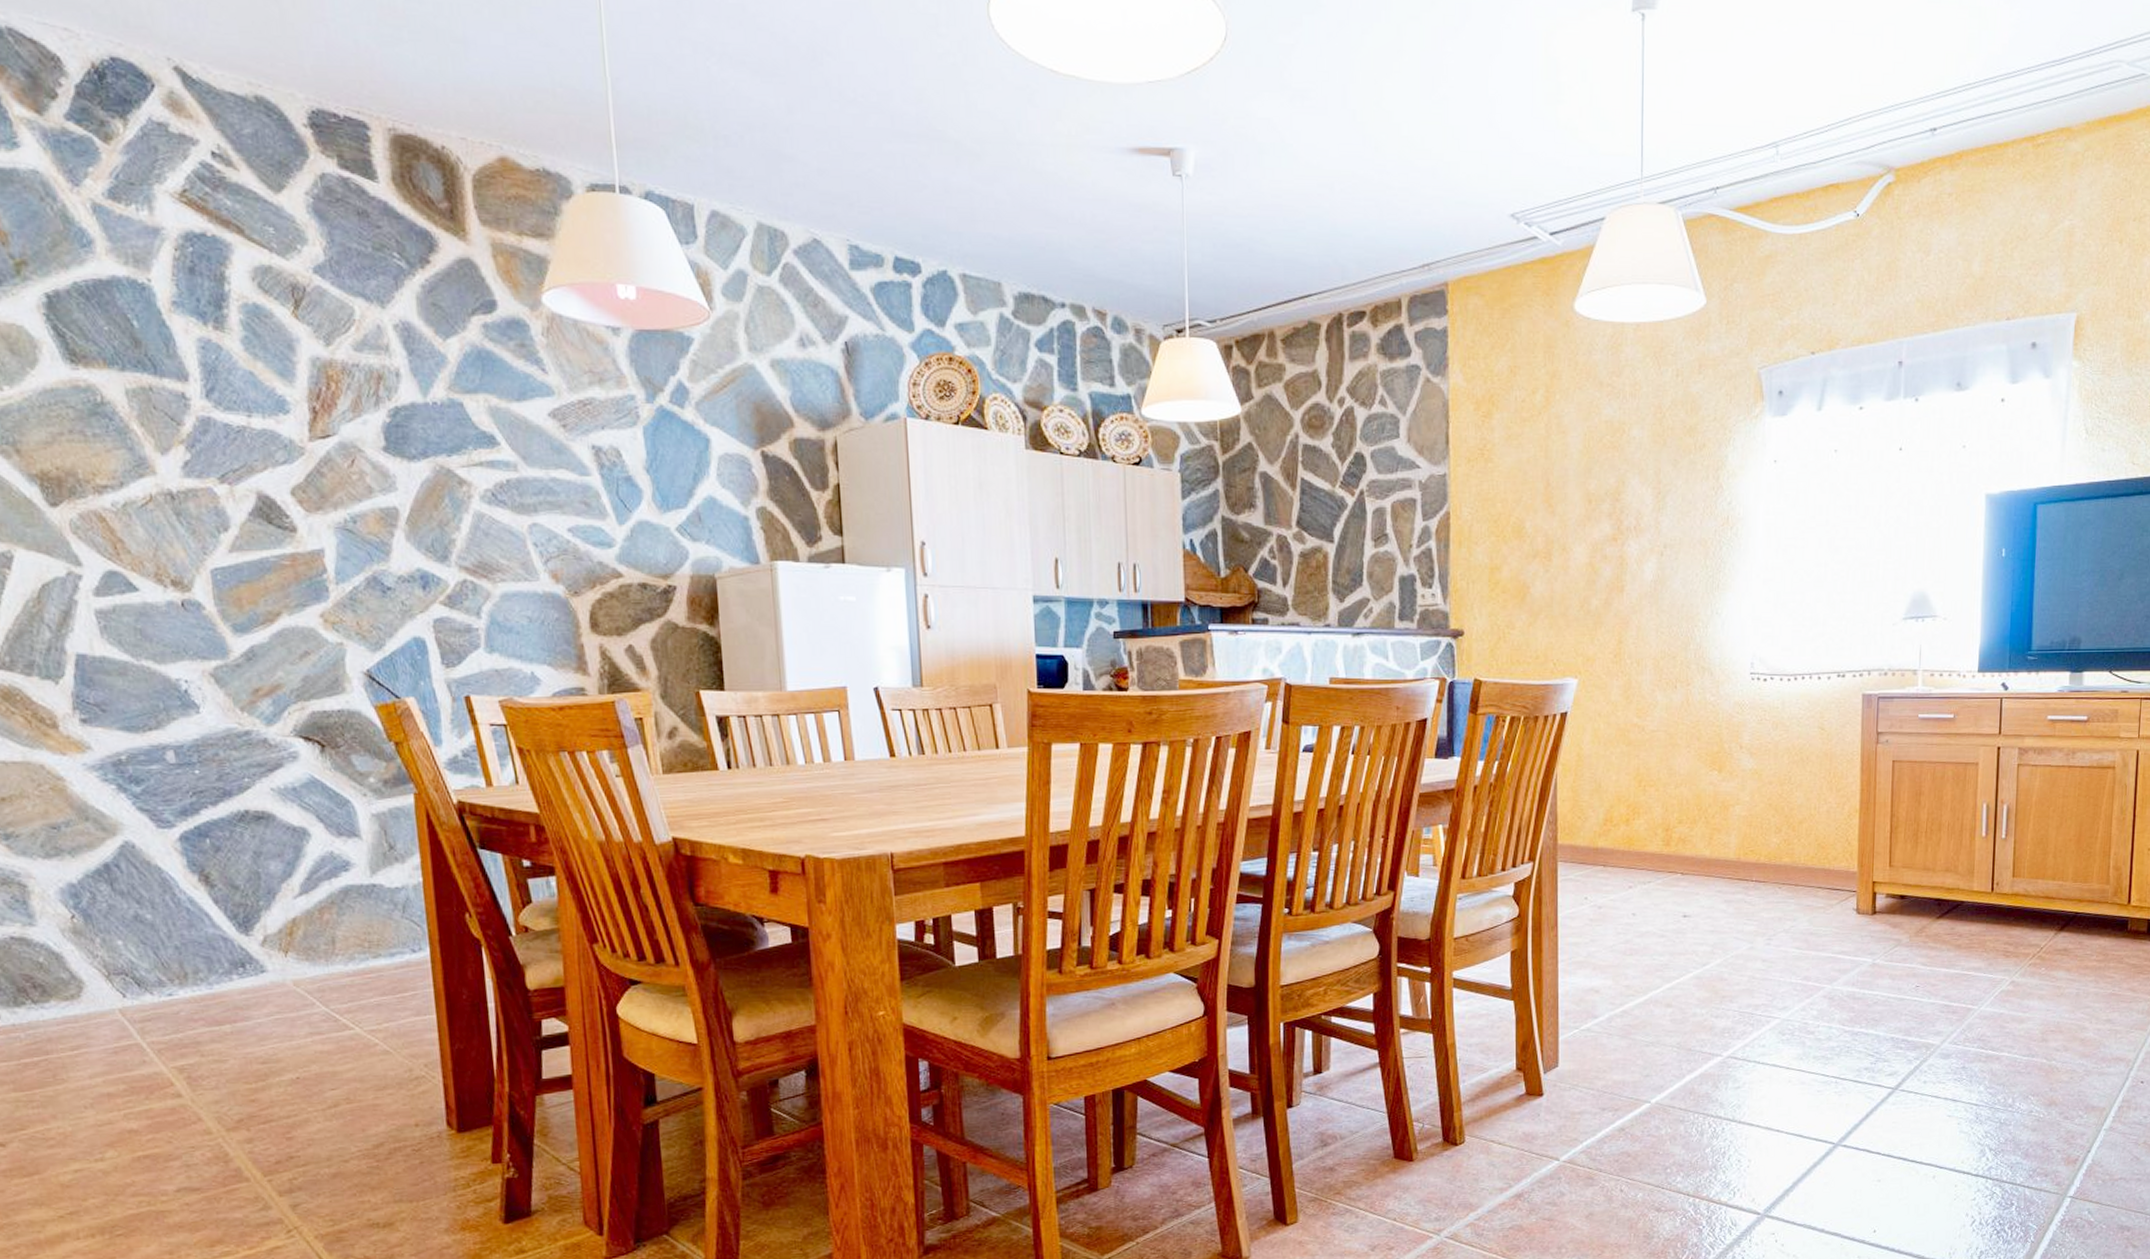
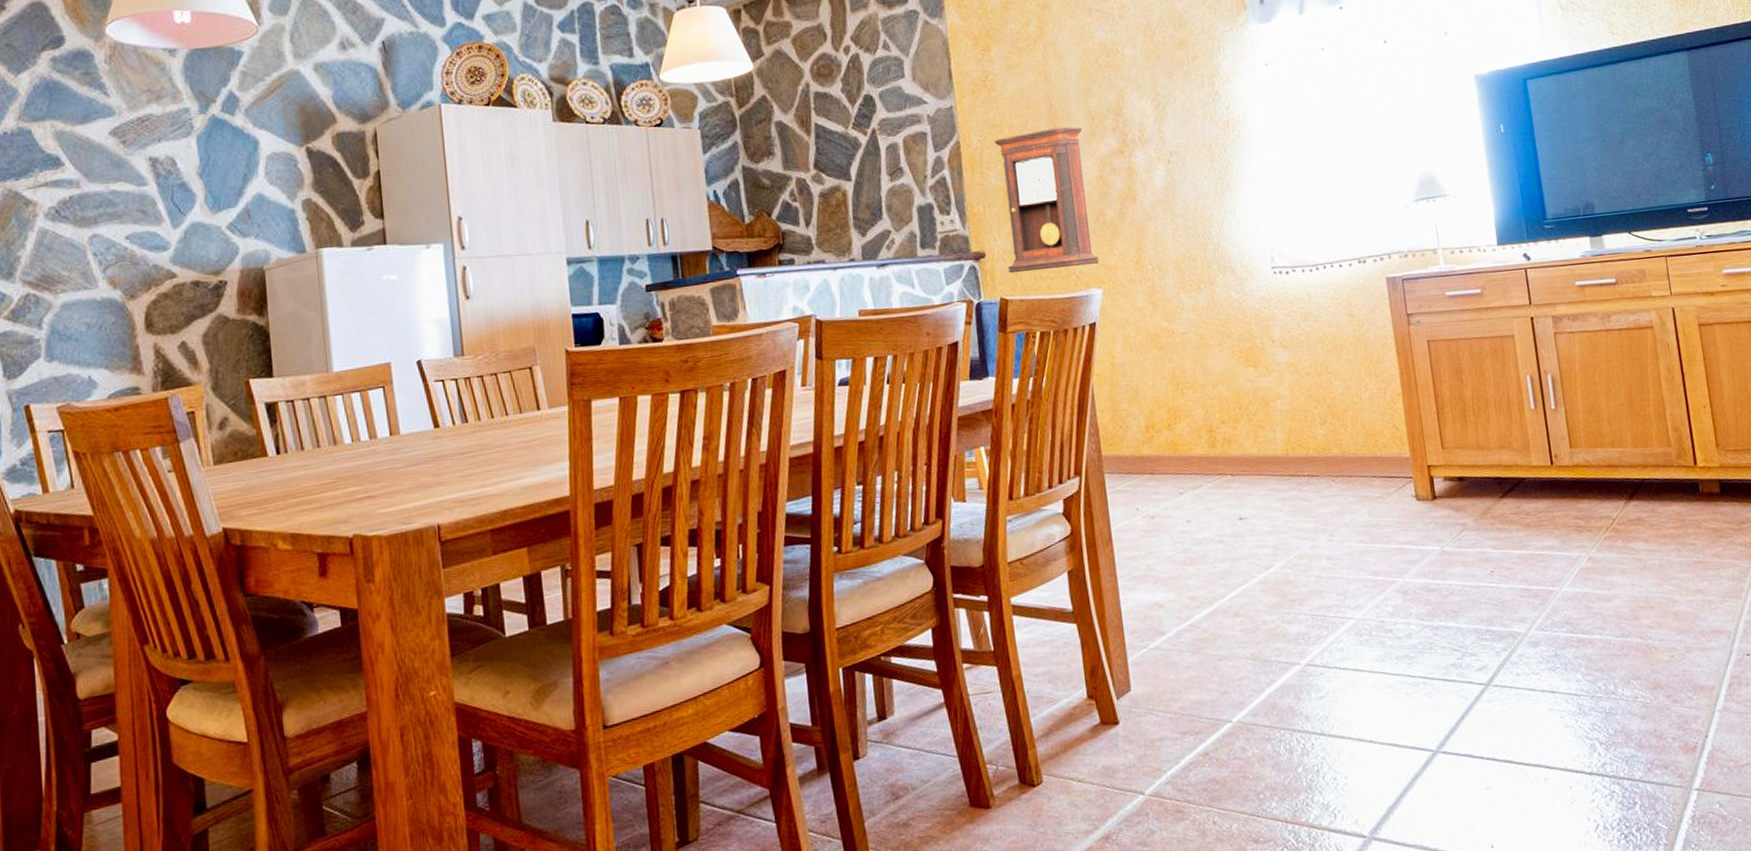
pendulum clock: none [1485,506,1578,655] -> present [994,126,1099,274]

